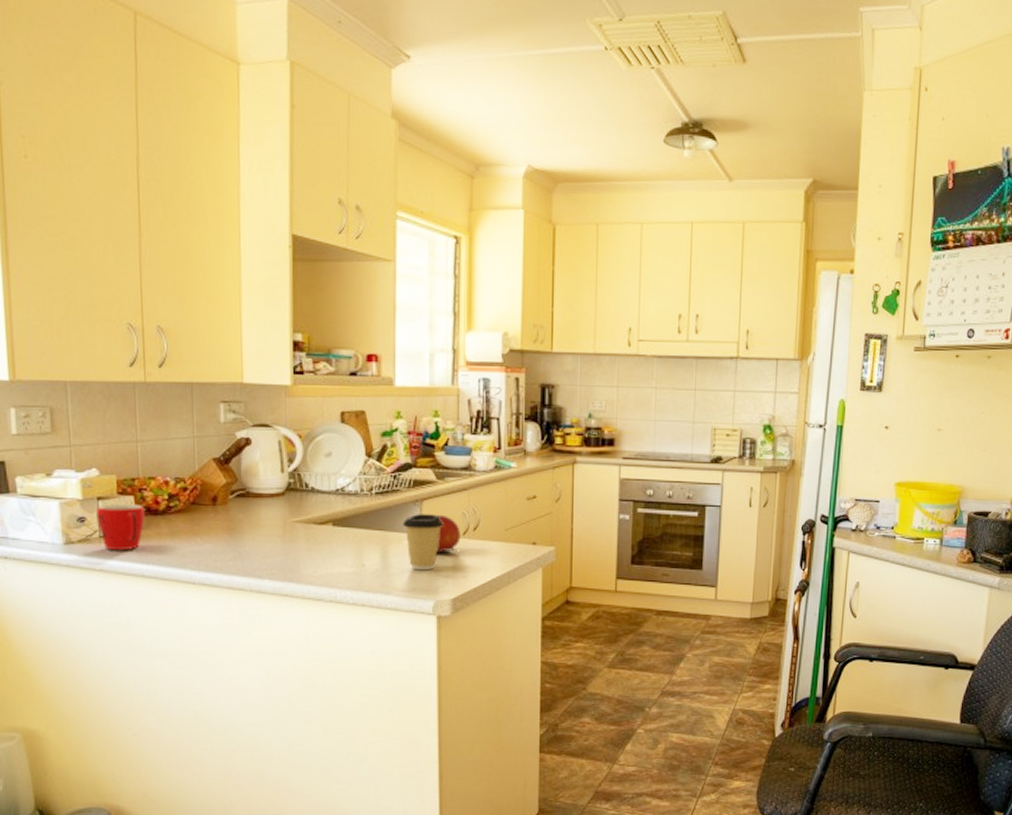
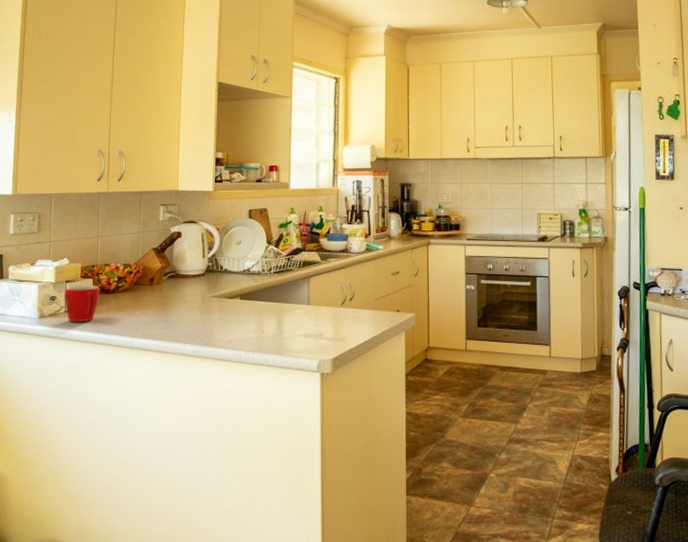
coffee cup: present [403,514,443,571] -> none [294,288,326,335]
fruit: present [436,514,461,554] -> none [320,288,340,321]

